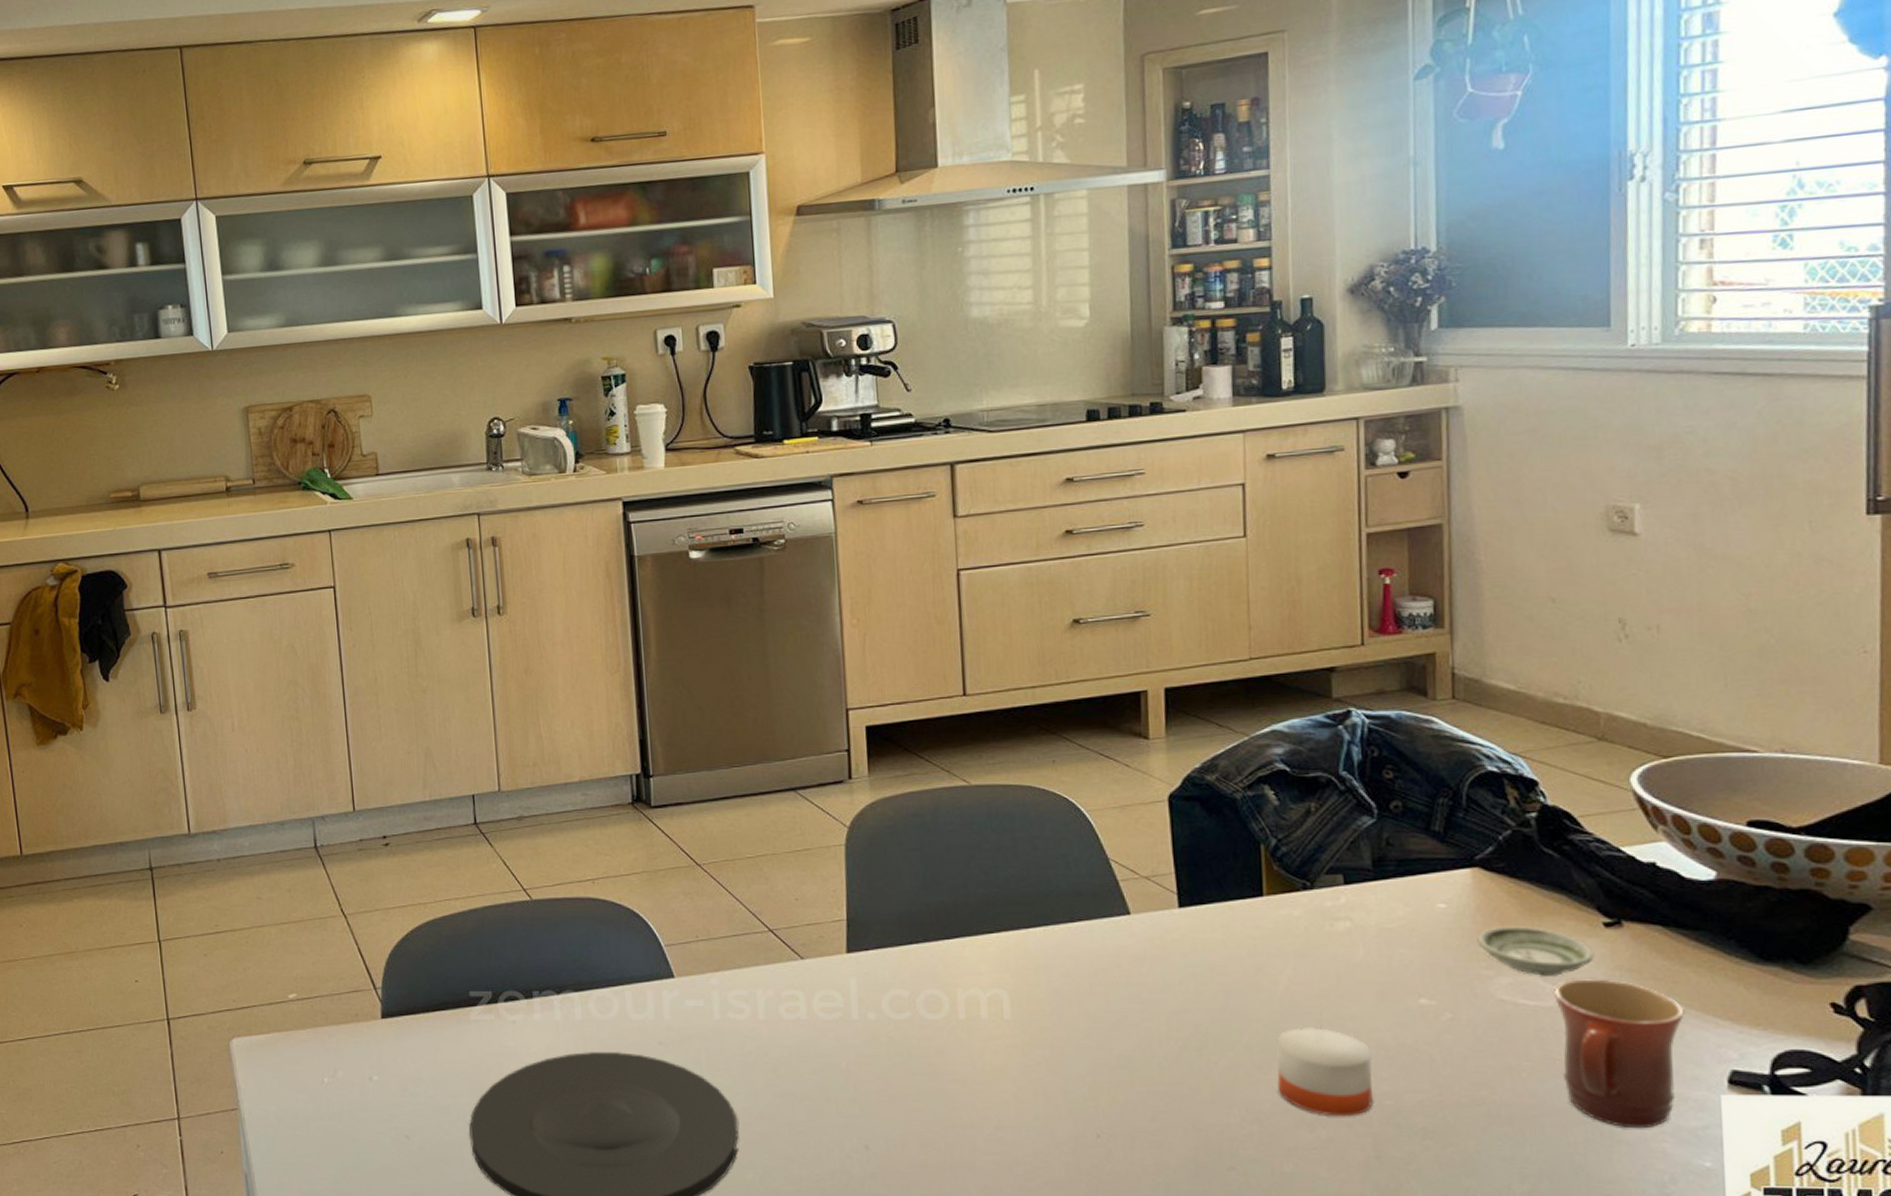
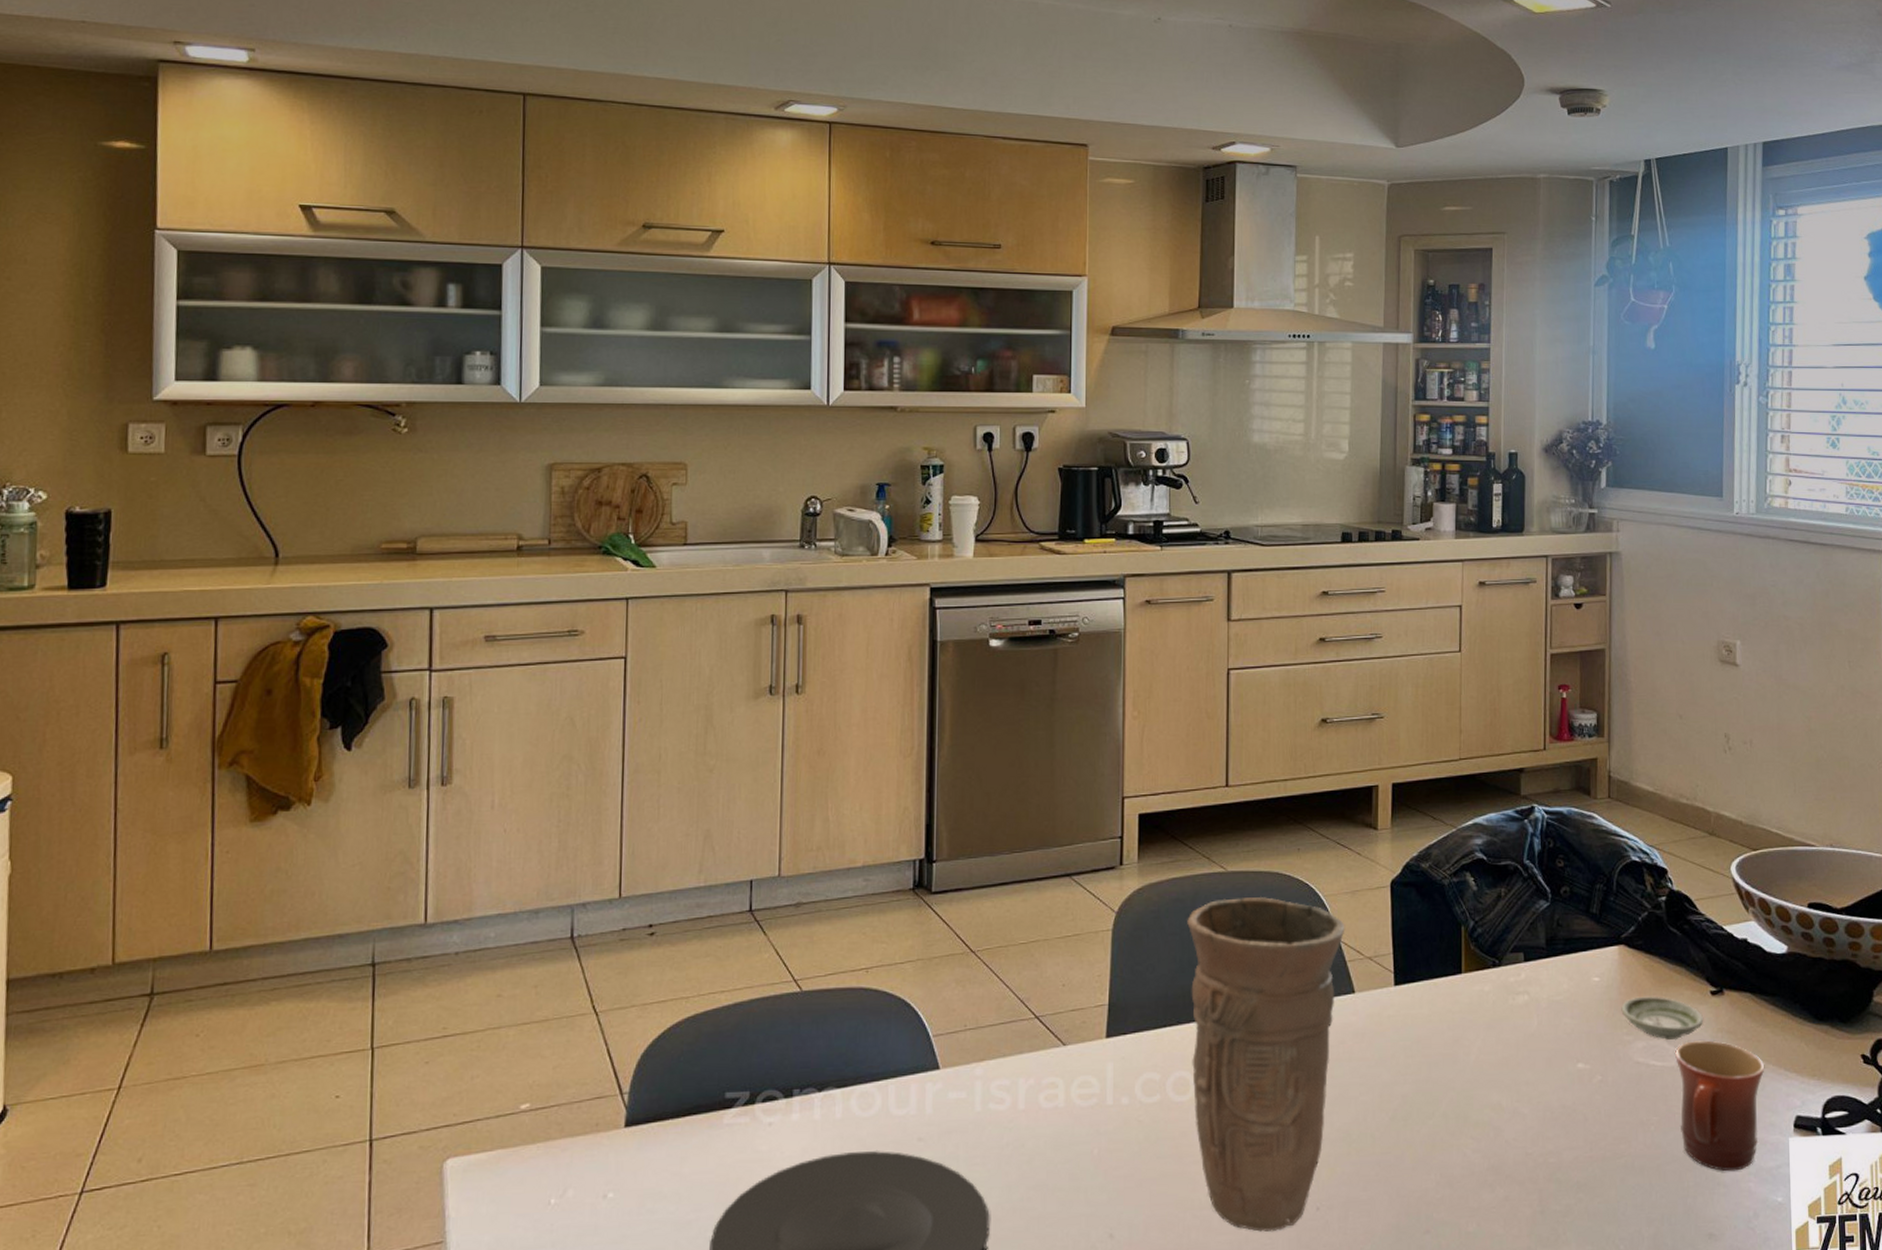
vase: none [928,812,1115,1155] -> present [1187,897,1345,1232]
candle: present [1276,1026,1374,1117] -> none [1466,1092,1541,1176]

